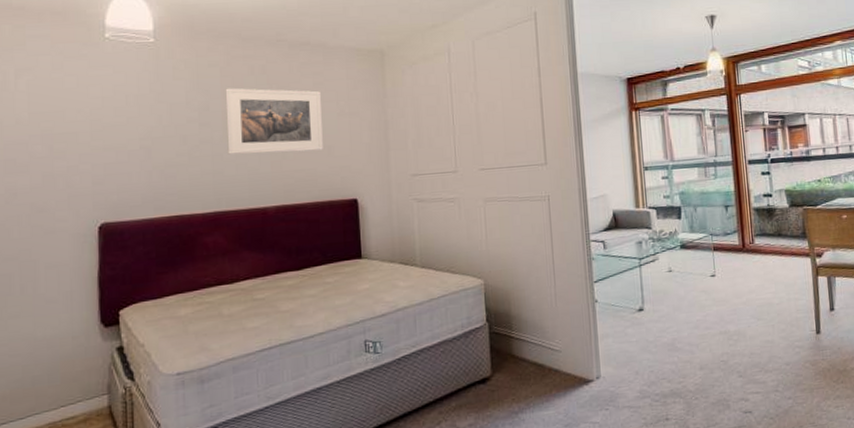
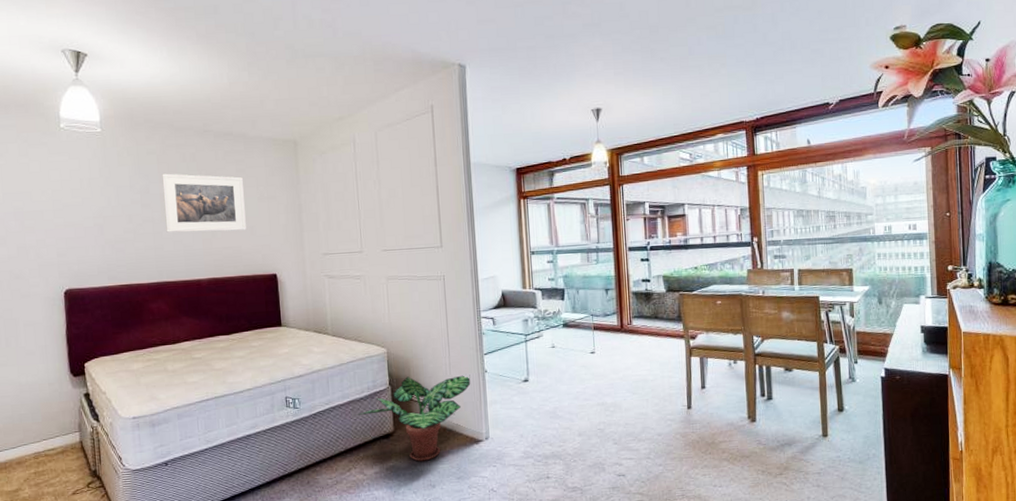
potted plant: none [447,306,579,409] -> present [355,375,471,462]

